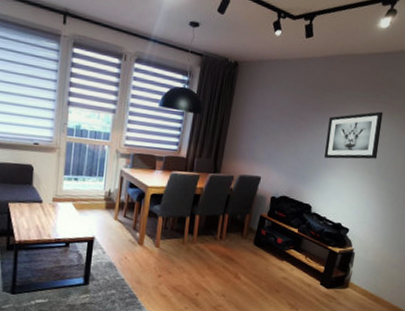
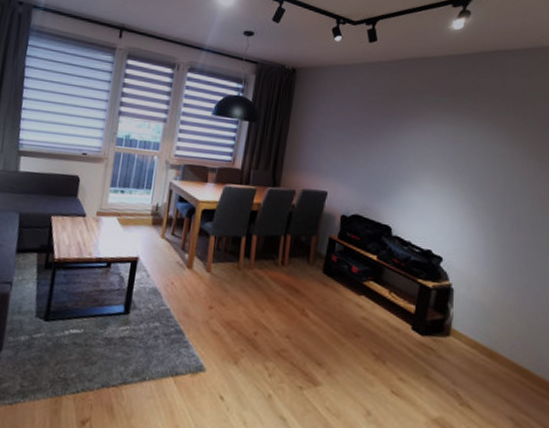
wall art: present [323,111,383,159] -> none [401,117,469,173]

